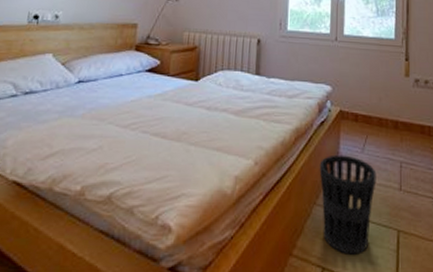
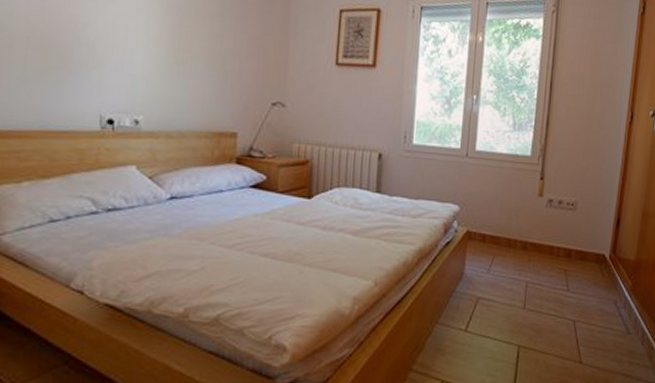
wastebasket: present [319,154,377,255] -> none [442,275,501,368]

